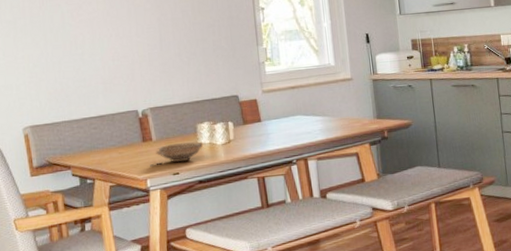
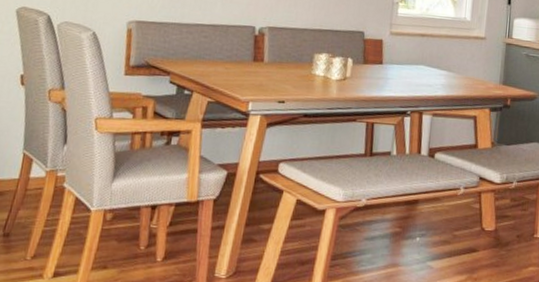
bowl: present [150,142,204,167] -> none [255,69,317,91]

